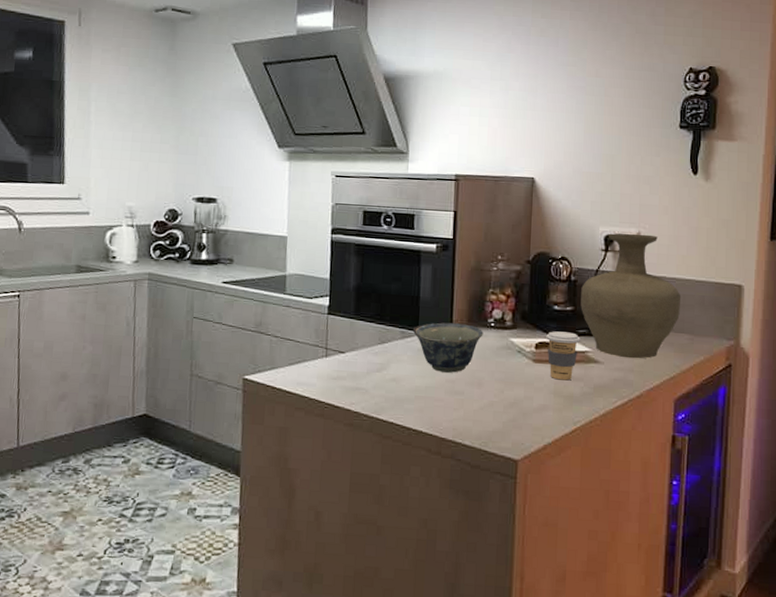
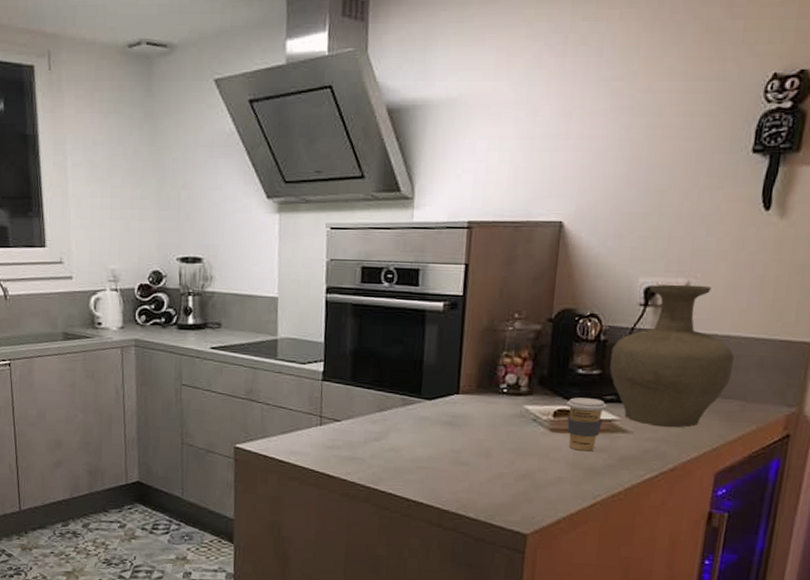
bowl: present [413,322,484,373] -> none [415,388,494,443]

